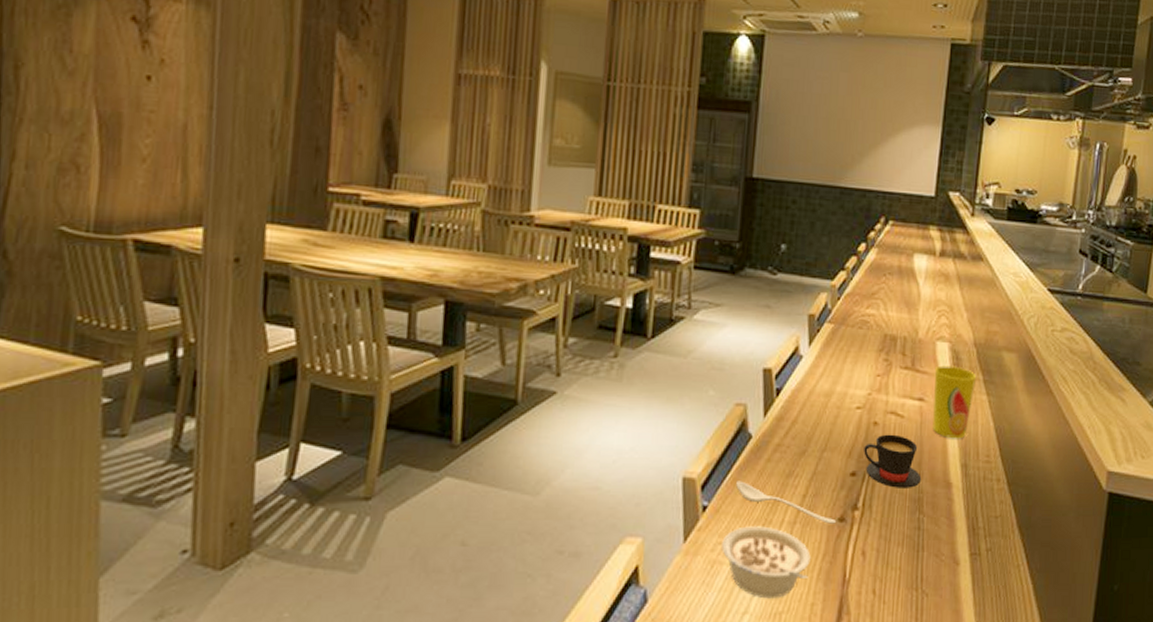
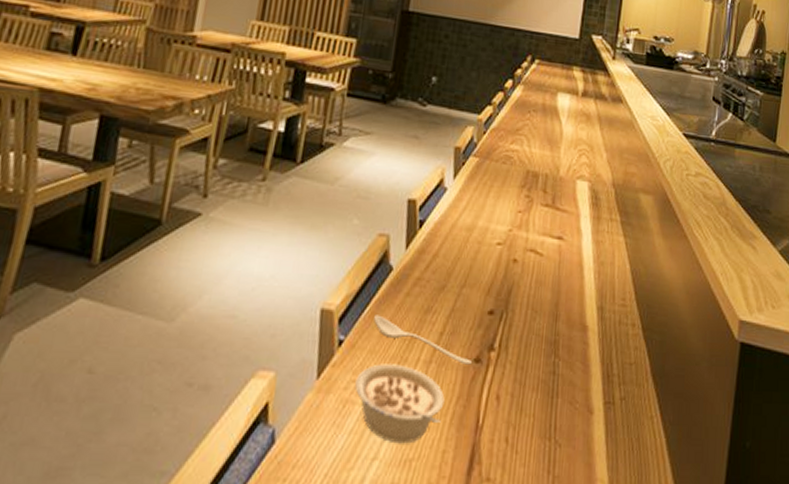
teacup: present [864,434,922,488] -> none [502,272,558,330]
cup: present [932,365,977,439] -> none [570,204,615,281]

